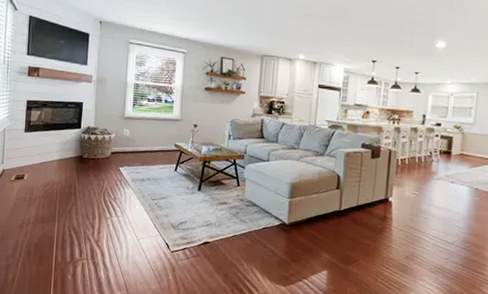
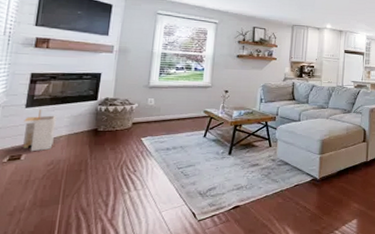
storage bin: none [24,134,49,173] -> present [22,109,57,152]

